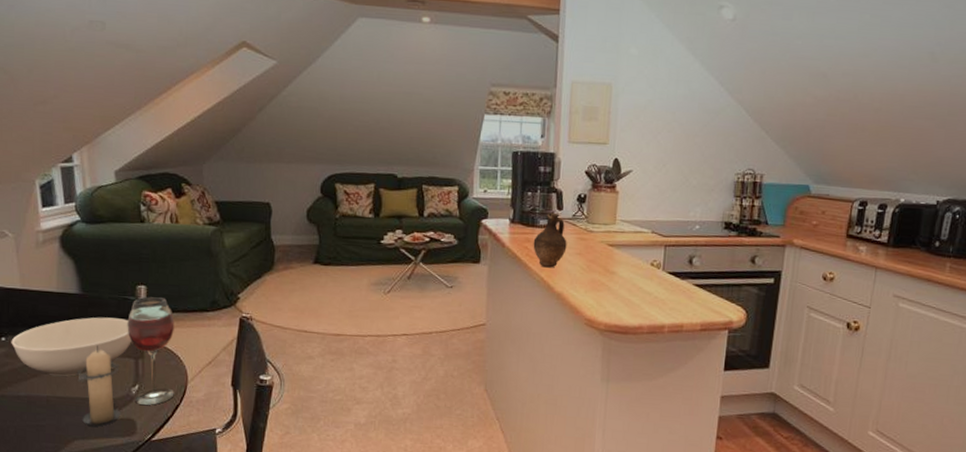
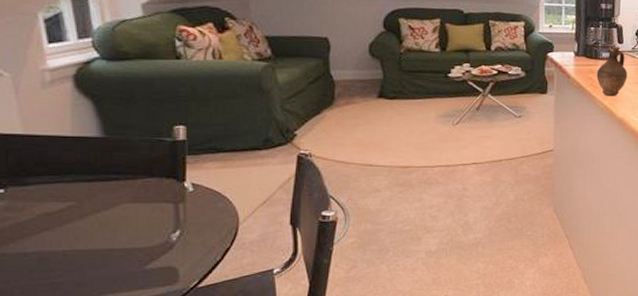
bowl: present [11,317,132,377] -> none [12,161,169,228]
candle: present [78,345,121,427] -> none [102,191,159,278]
wineglass: present [127,296,175,405] -> none [163,136,224,251]

